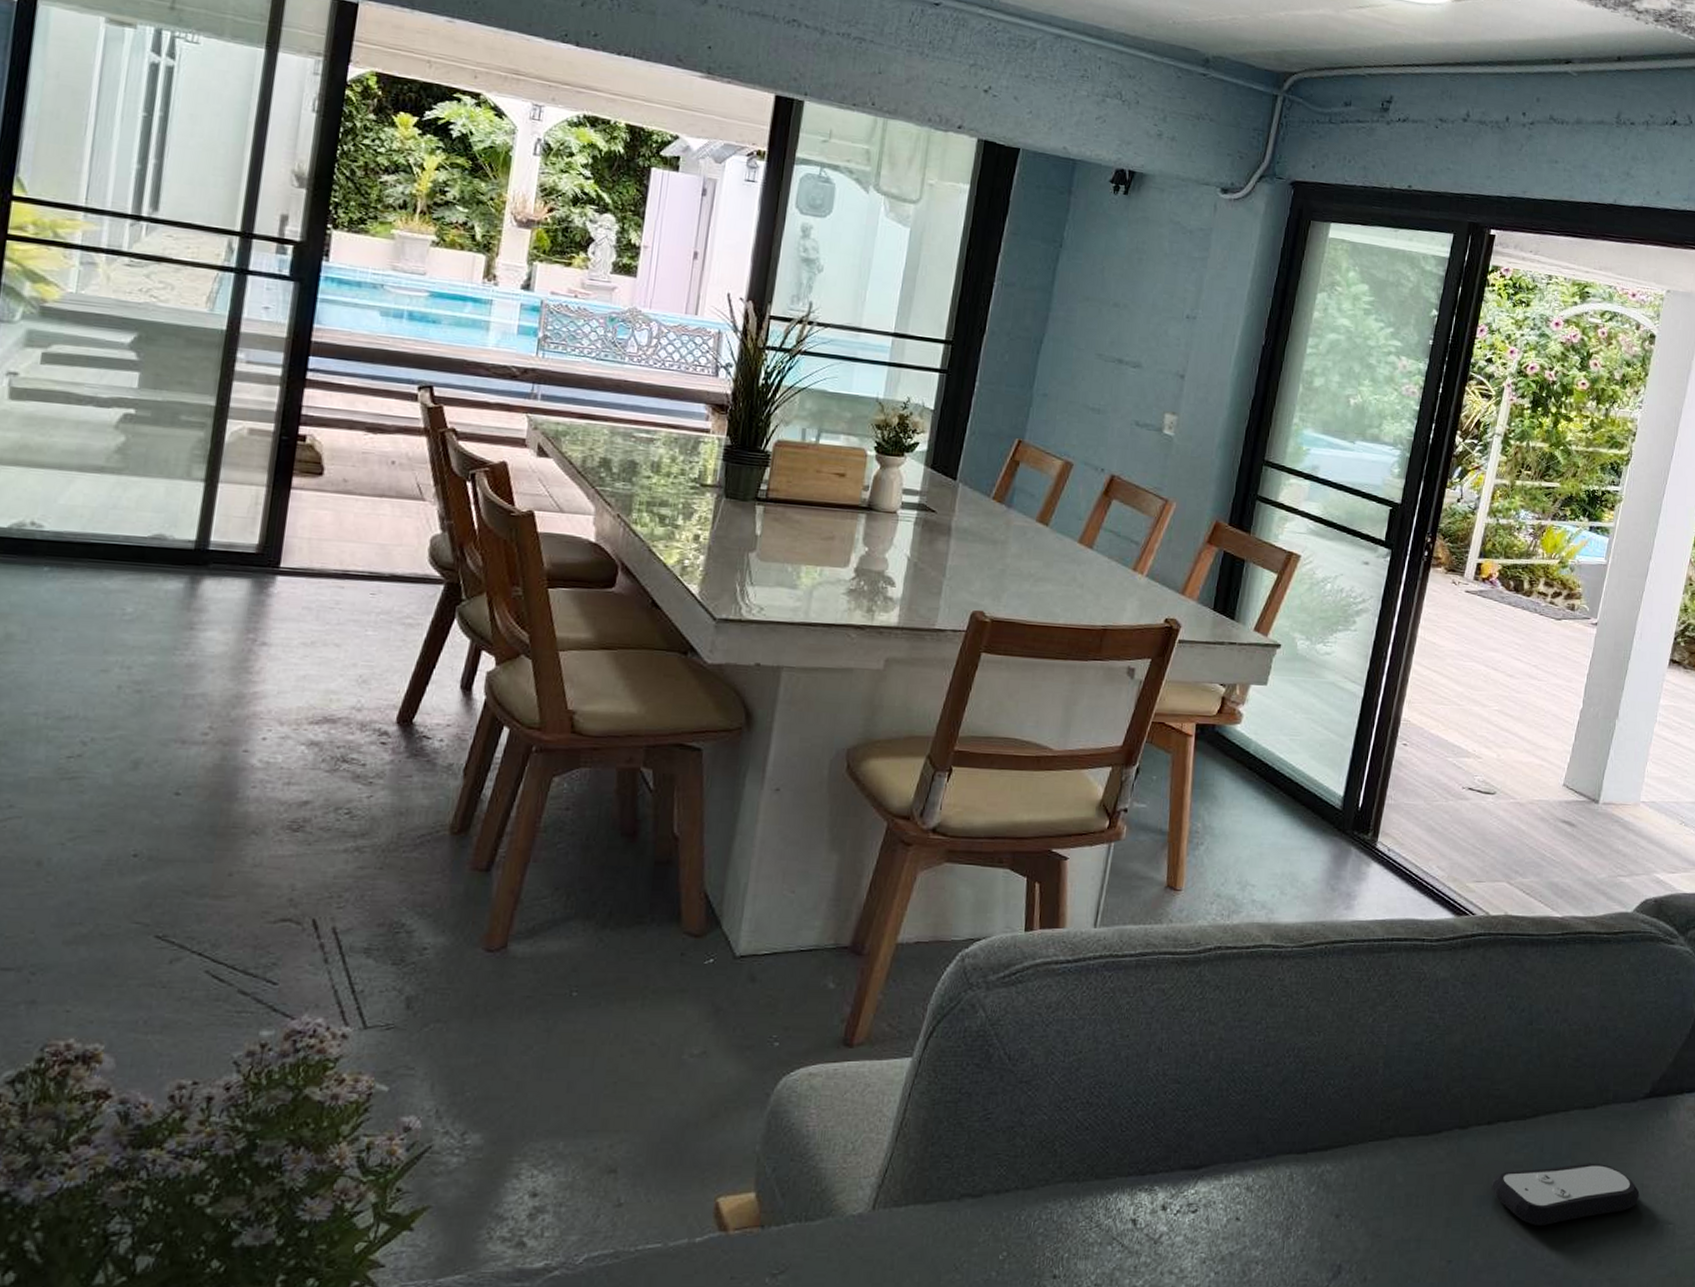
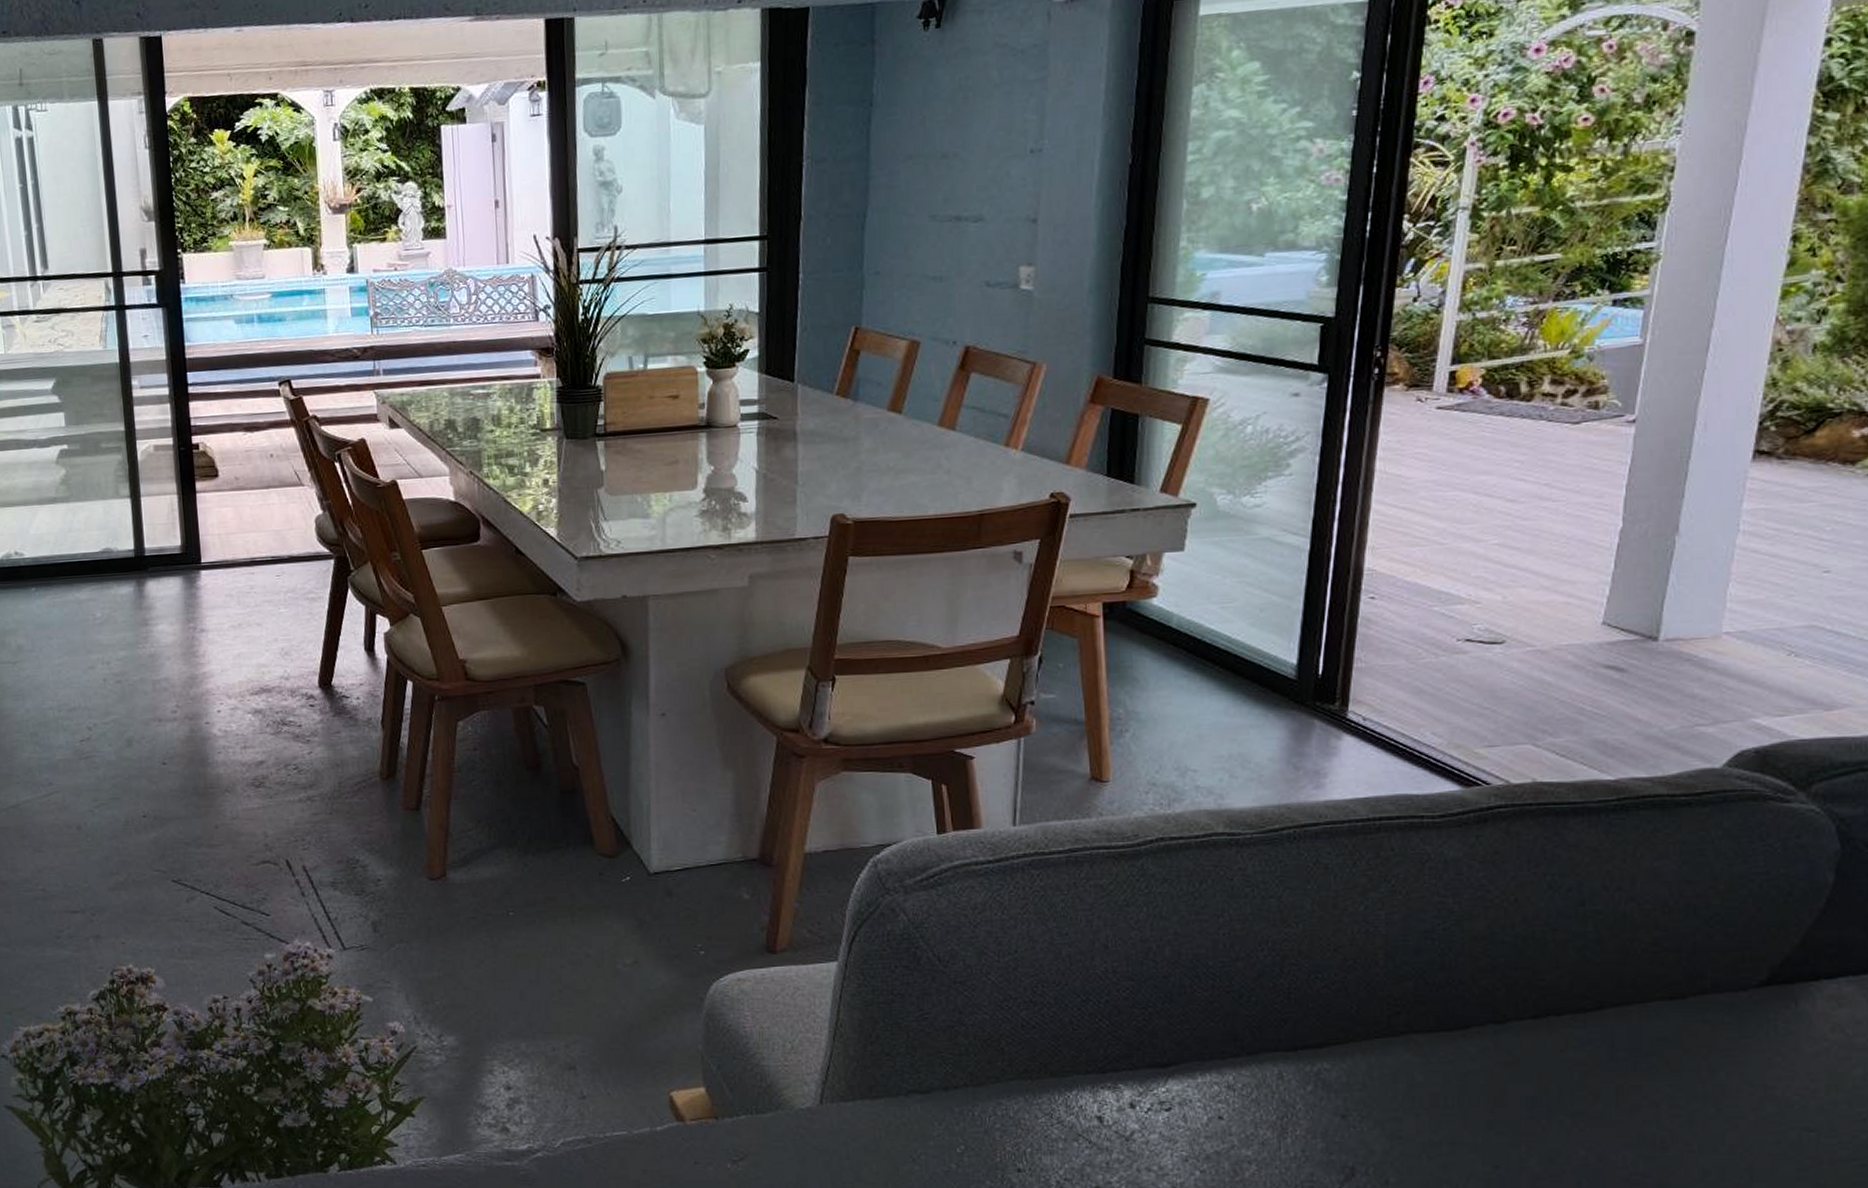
remote control: present [1491,1163,1640,1225] -> none [1545,1061,1762,1130]

